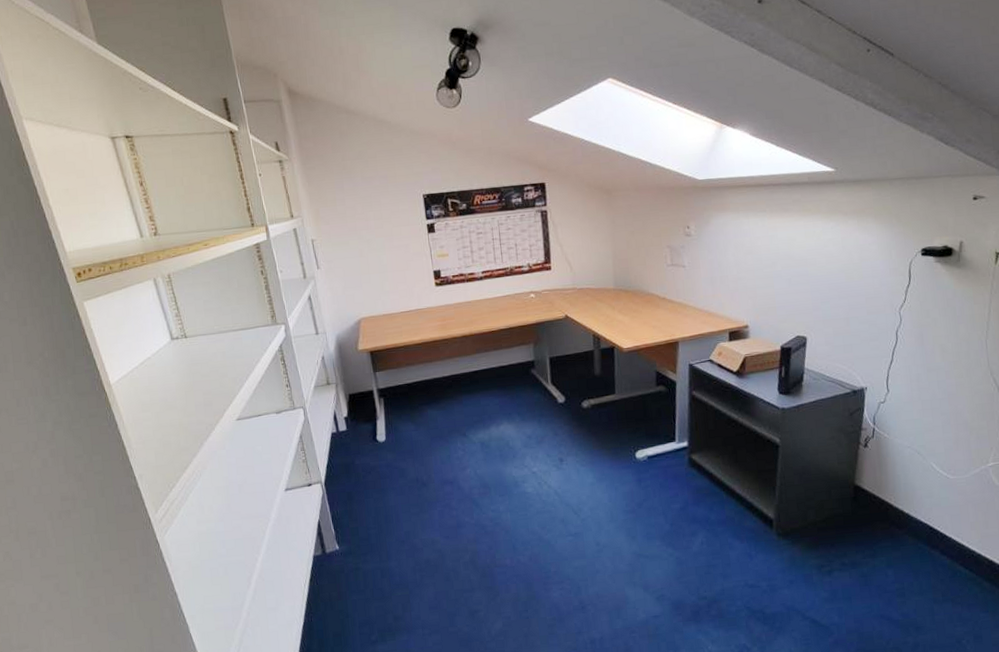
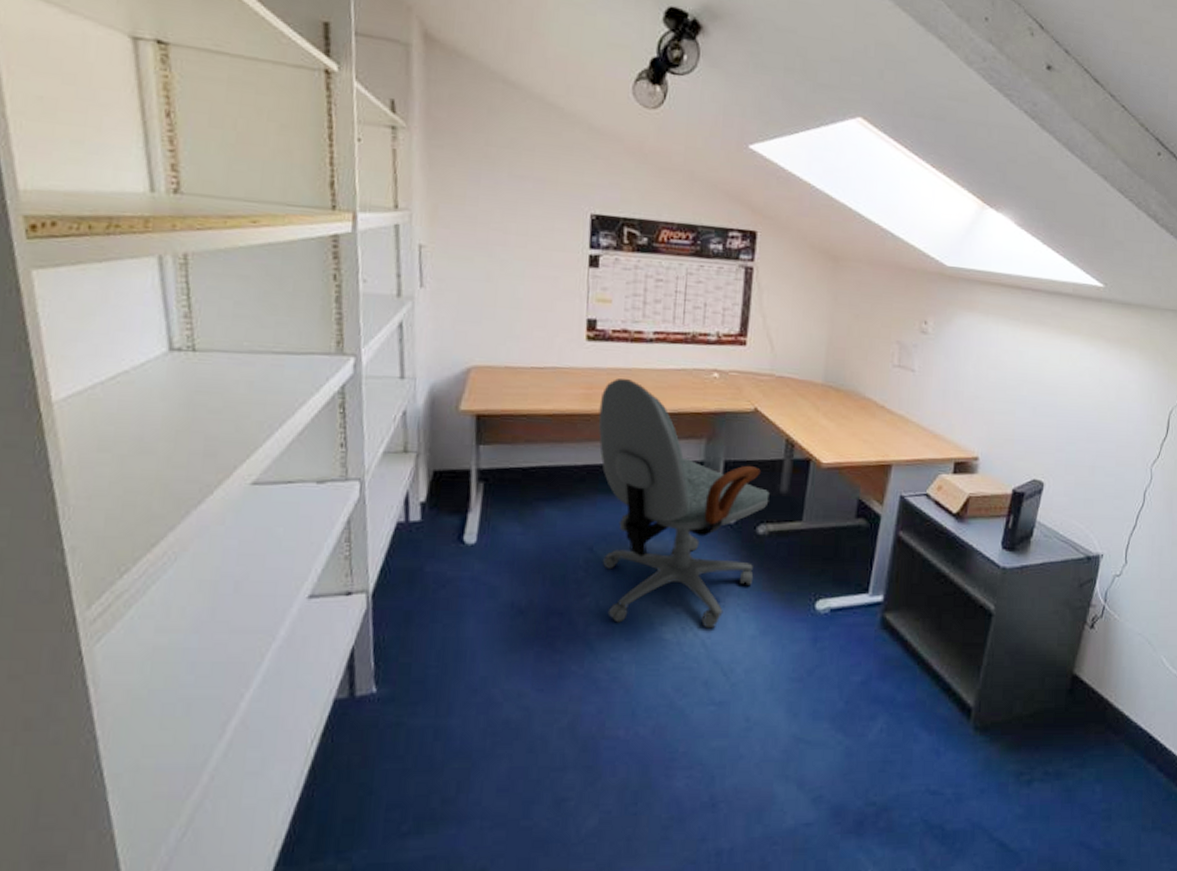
office chair: none [452,309,588,485] -> present [598,379,770,629]

